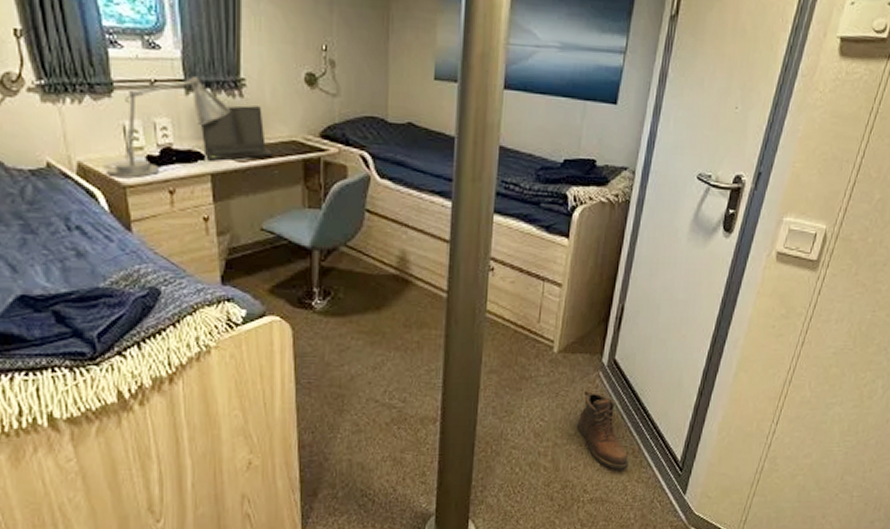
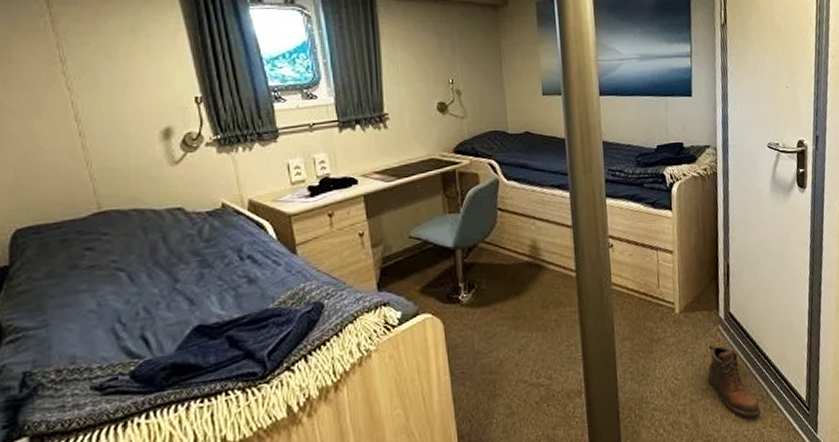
desk lamp: present [107,77,231,179] -> none [274,117,378,210]
laptop: present [201,105,273,161] -> none [354,134,415,184]

